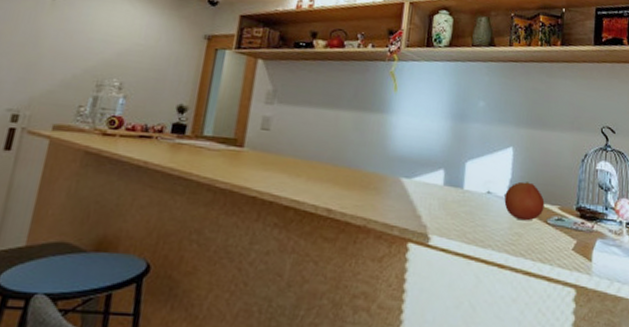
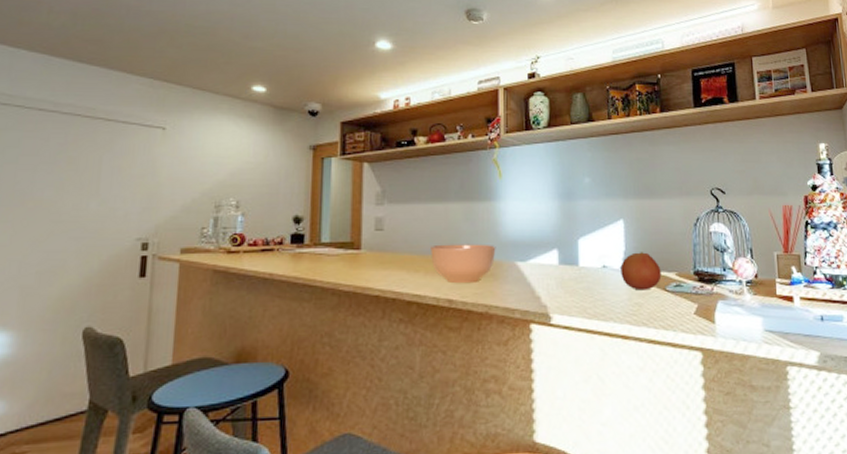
bowl: none [315,151,383,195] -> present [431,244,496,284]

